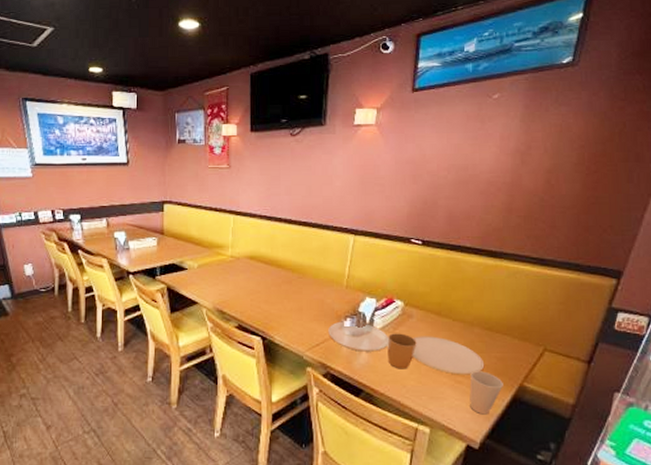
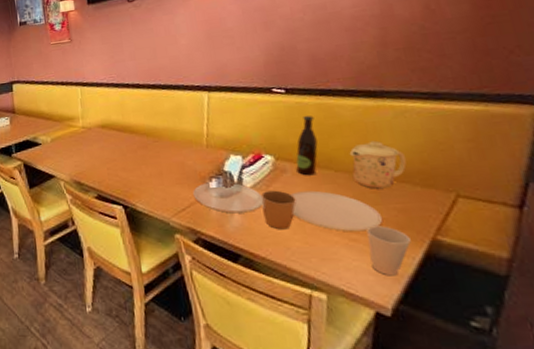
bottle: none [421,267,443,322] -> present [296,115,318,176]
mug: none [466,296,511,339] -> present [349,140,407,189]

